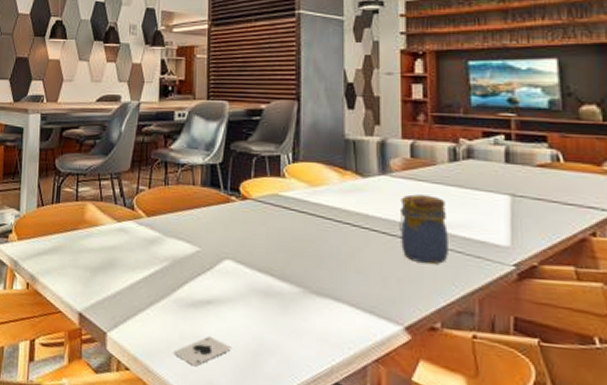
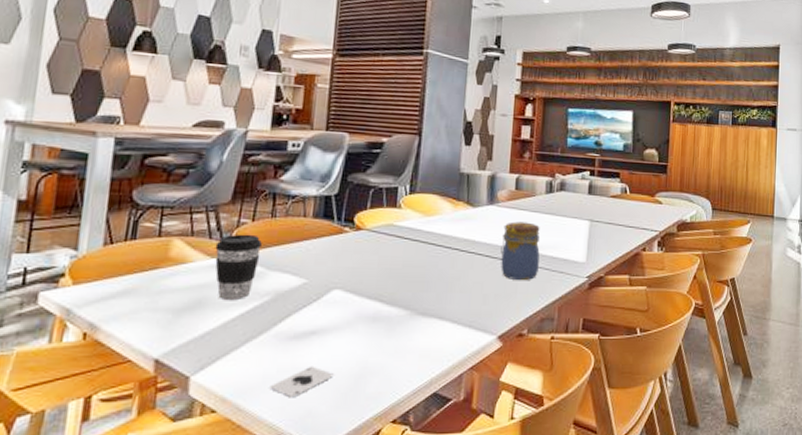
coffee cup: none [120,200,159,264] -> present [215,234,263,301]

